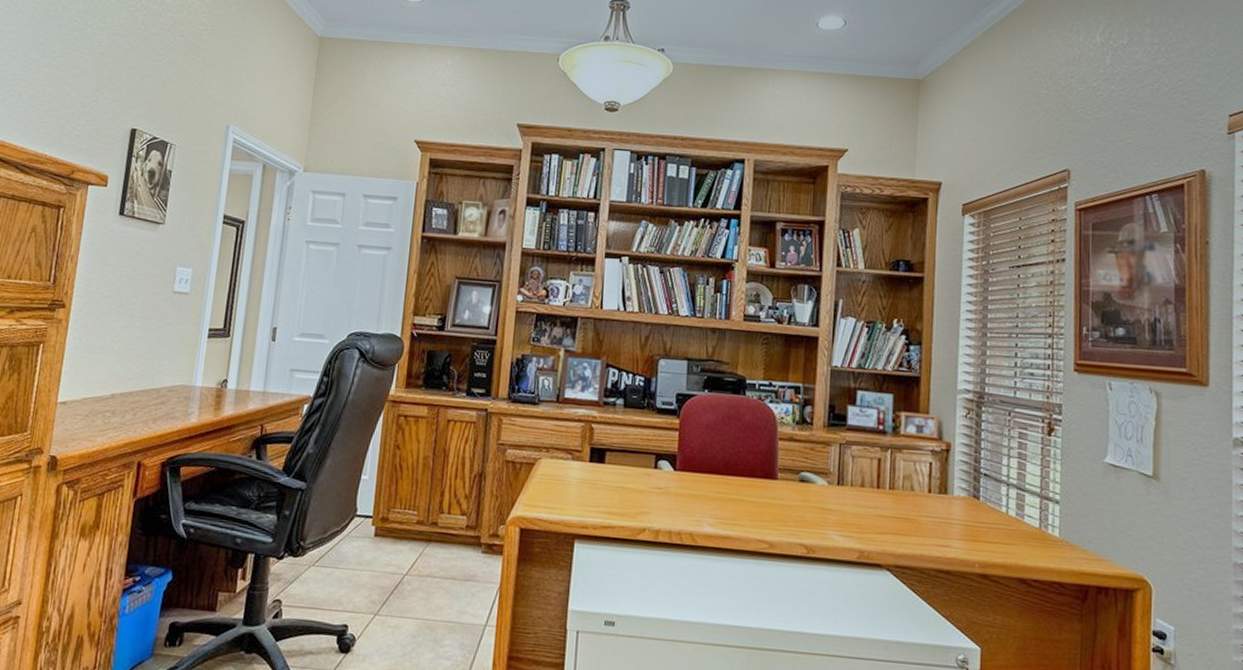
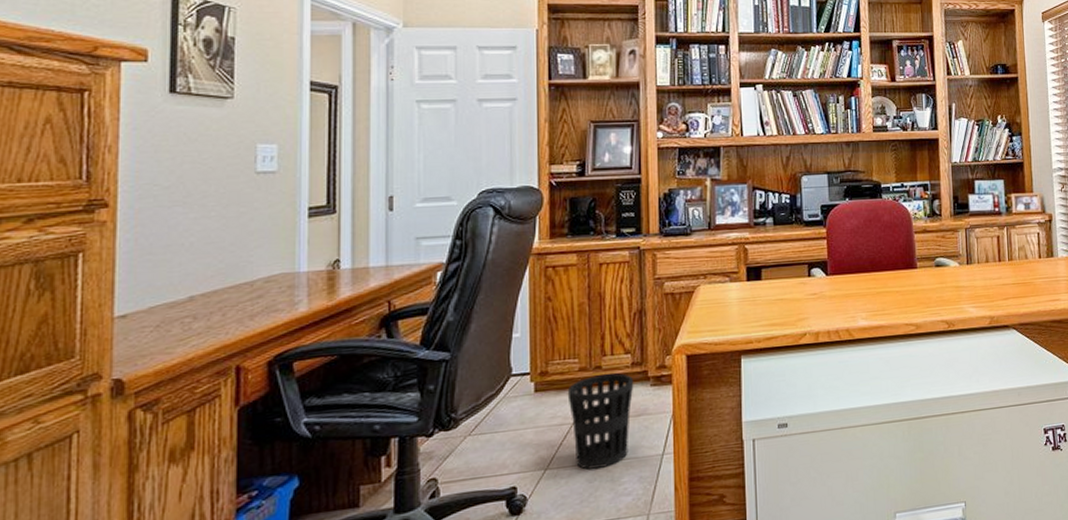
wastebasket: none [403,531,467,626] -> present [567,373,634,470]

